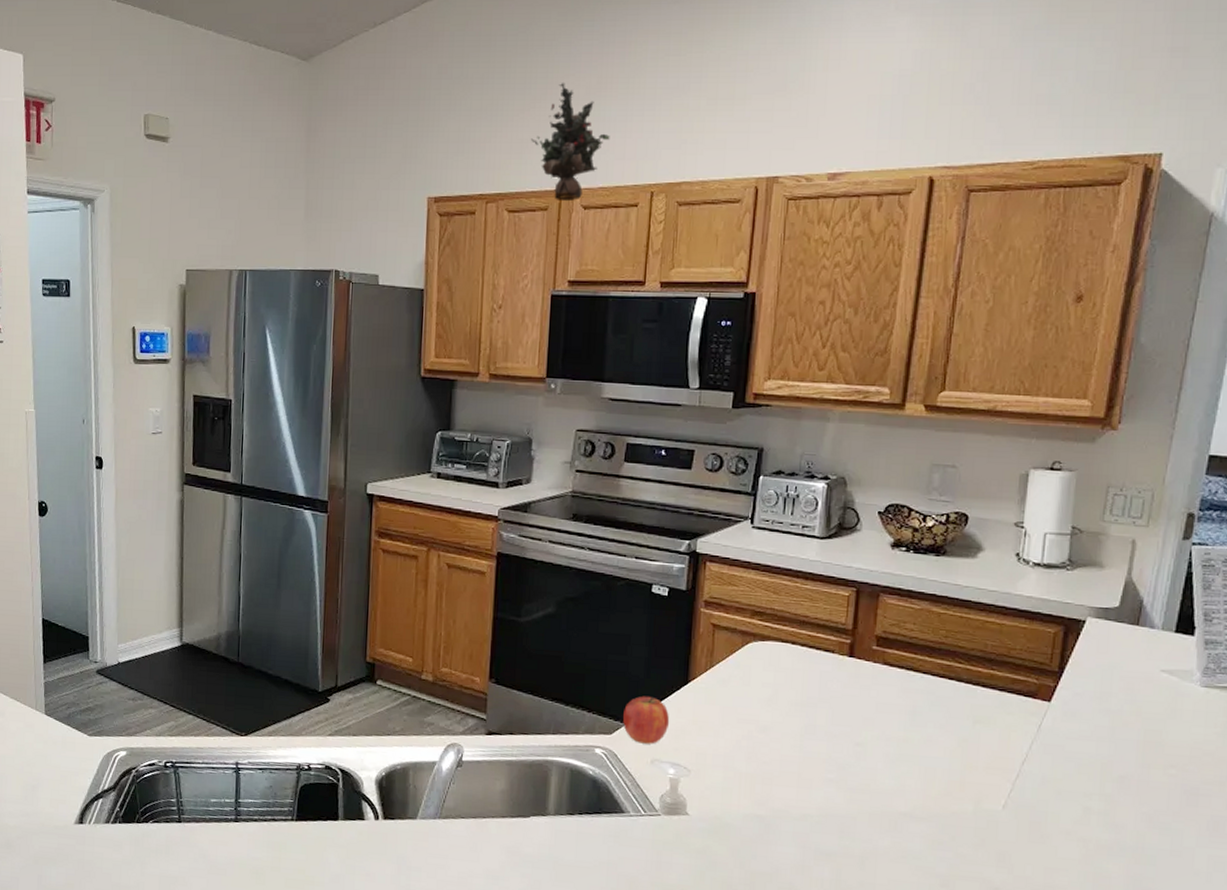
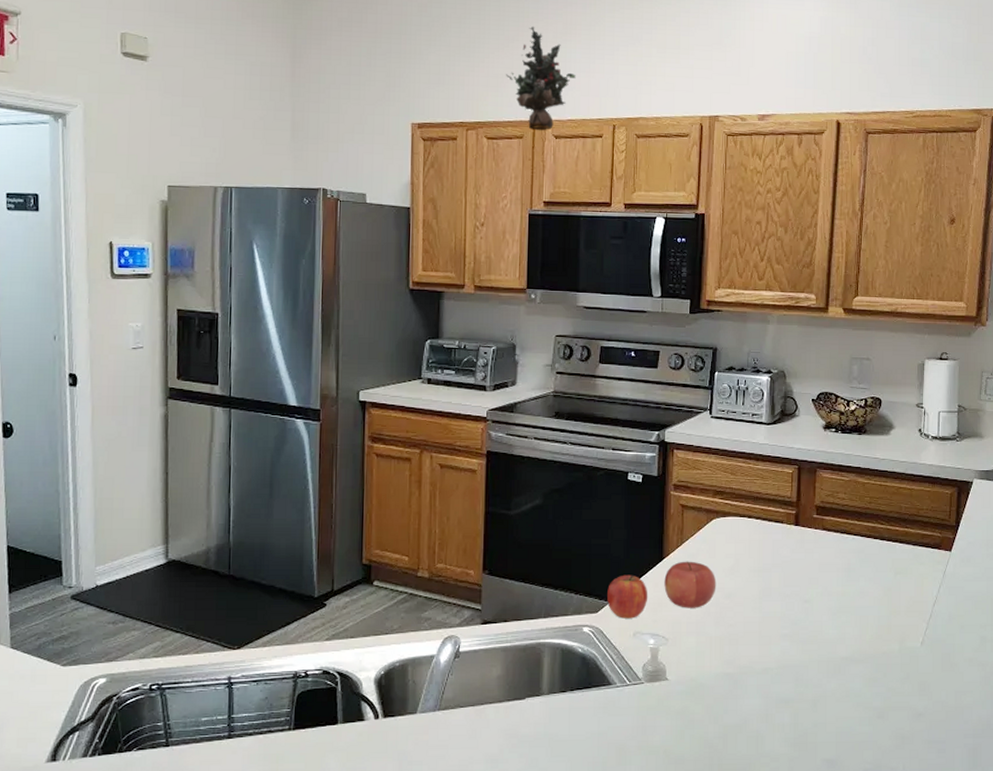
fruit: none [688,686,750,740] -> present [664,561,717,608]

